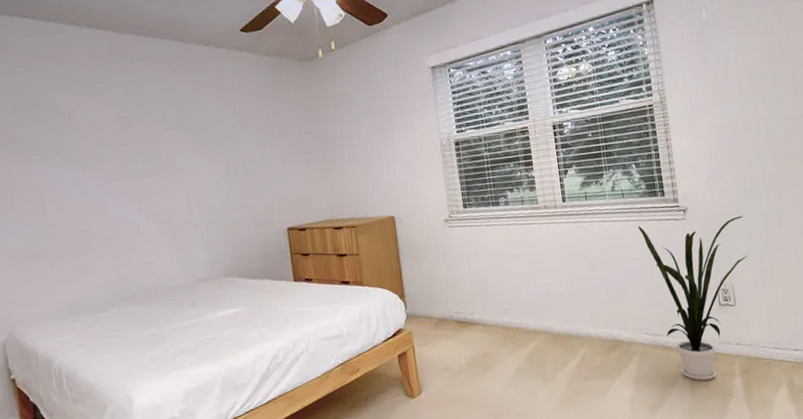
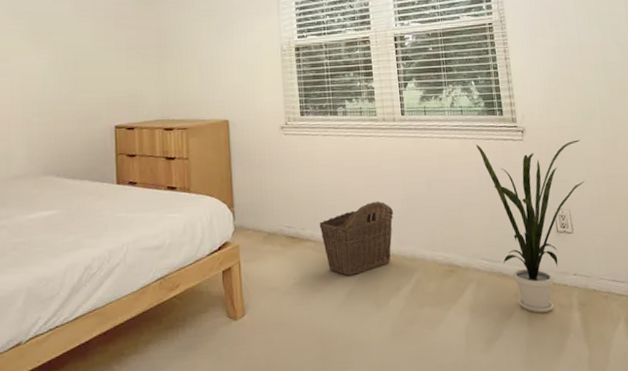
wicker basket: none [486,284,558,355] -> present [319,201,393,276]

